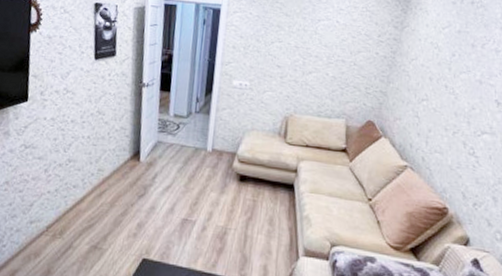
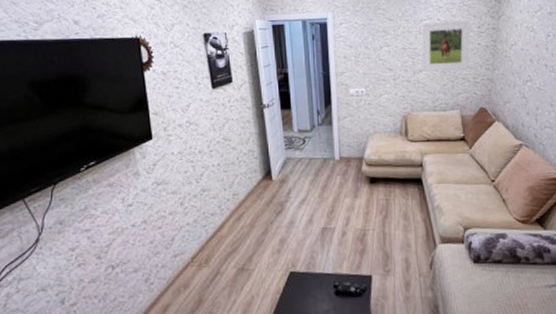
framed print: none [312,23,370,79] -> present [422,21,470,72]

